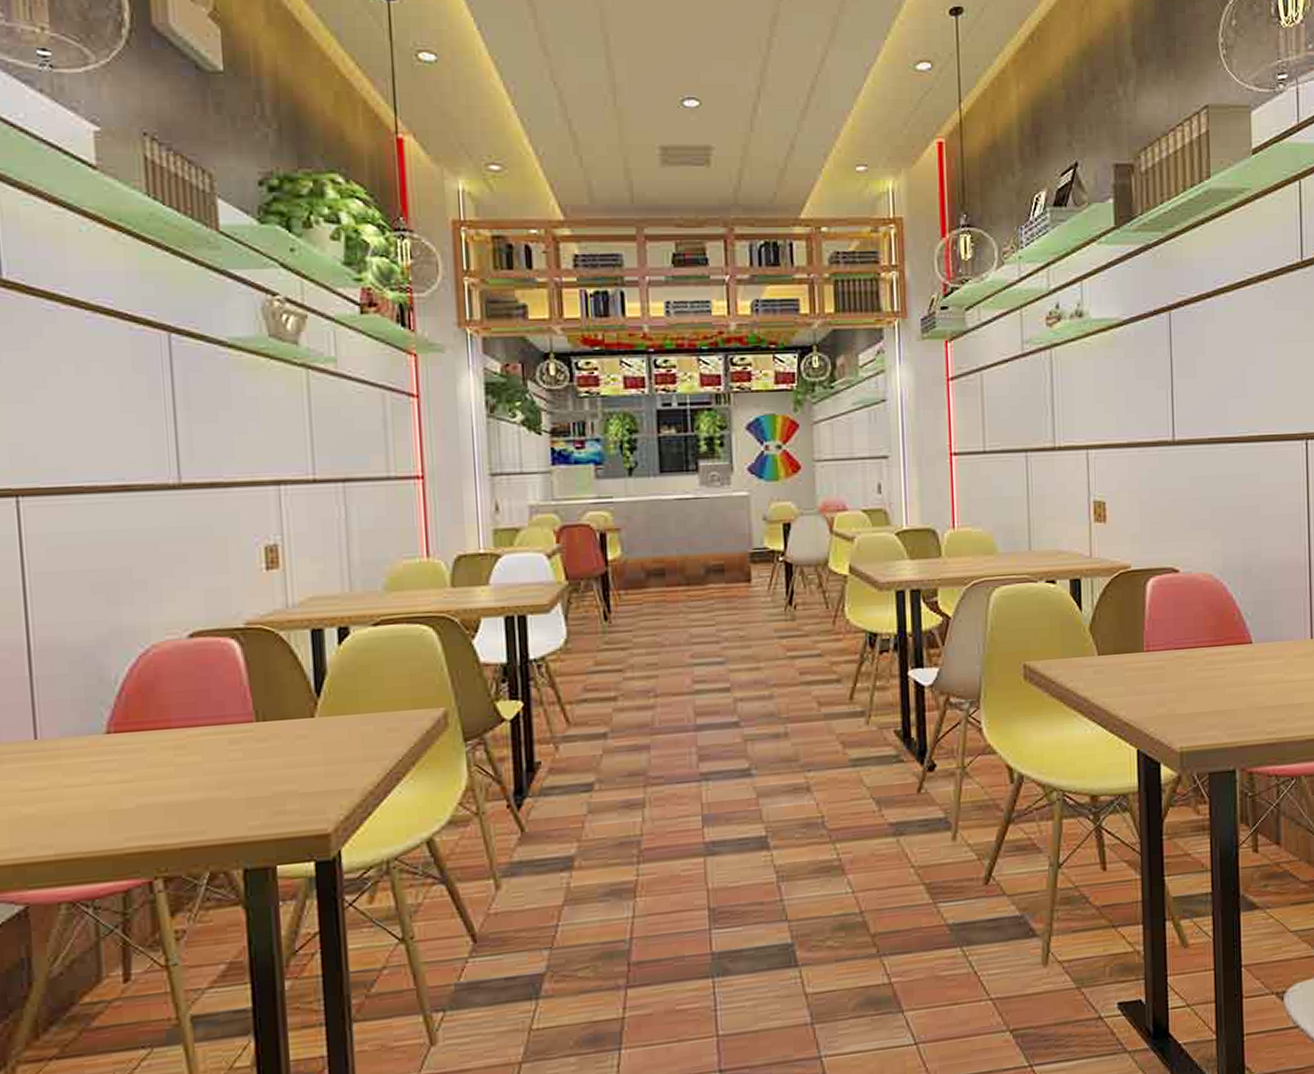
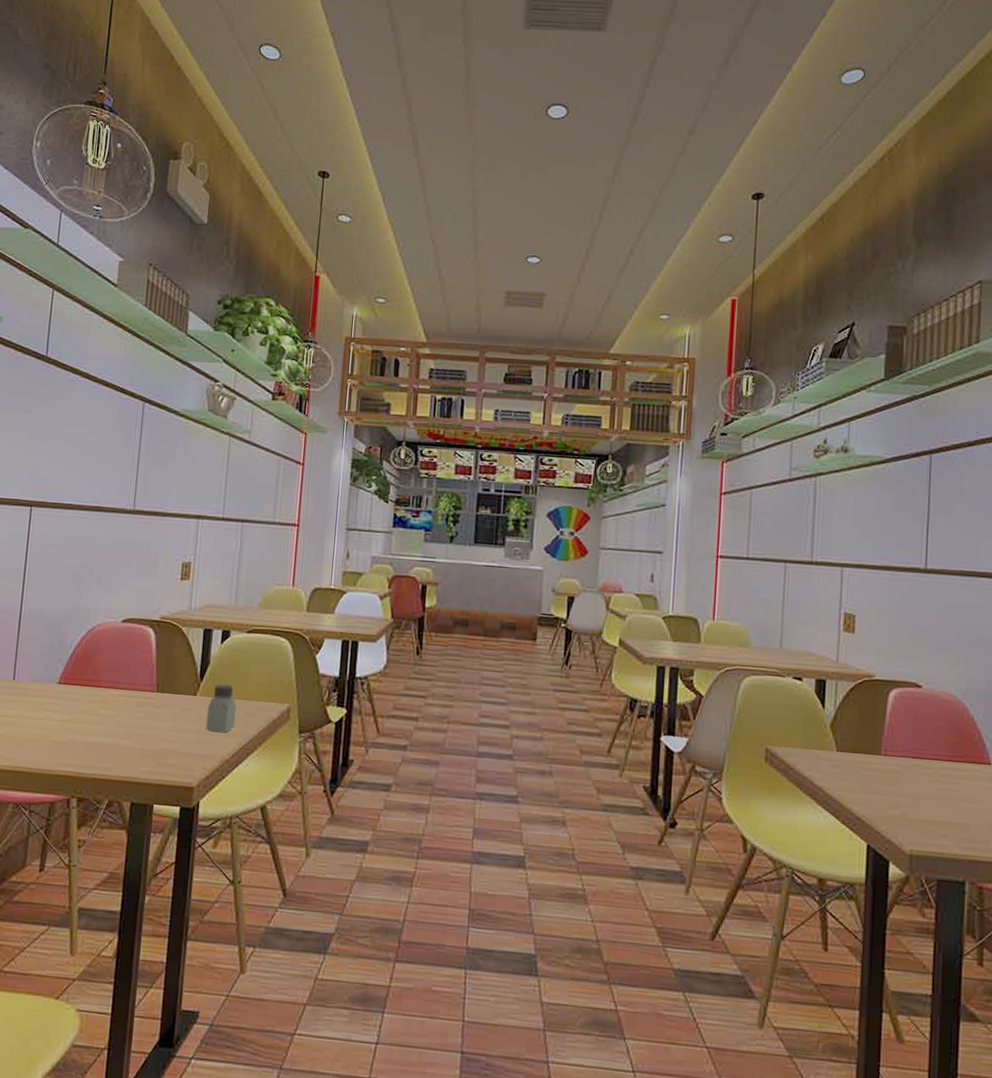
saltshaker: none [333,696,375,760] -> present [206,684,237,733]

